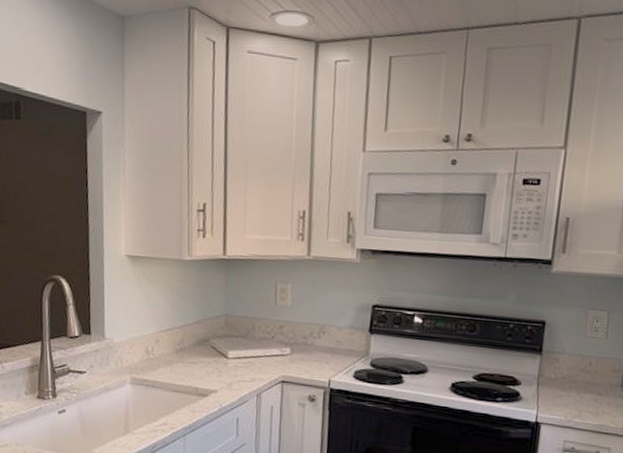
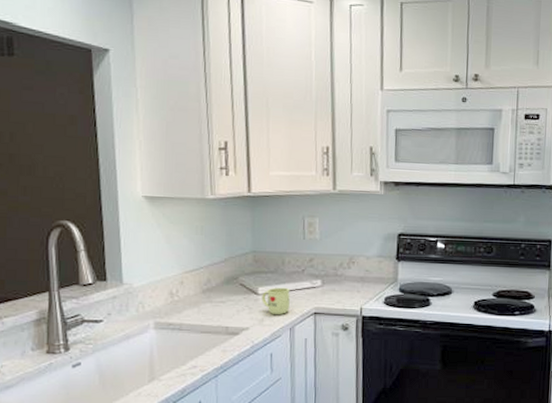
mug: none [231,352,259,380] -> present [262,287,290,314]

